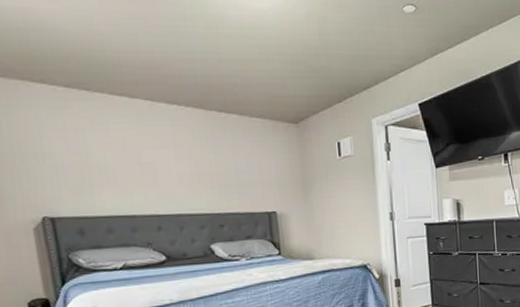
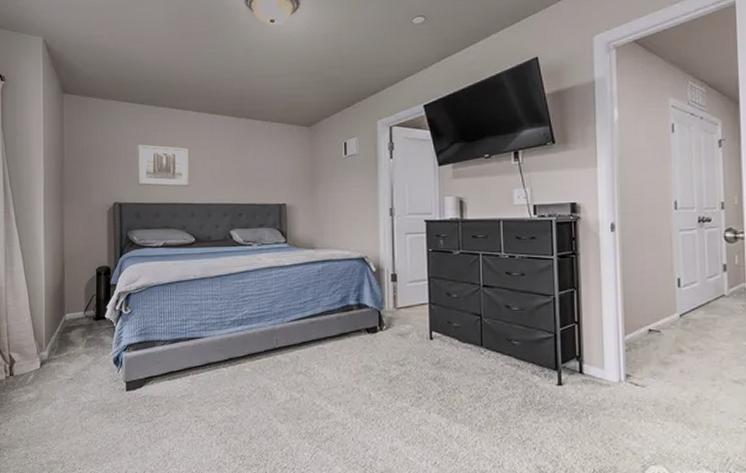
wall art: none [68,140,152,195] -> present [138,143,190,187]

